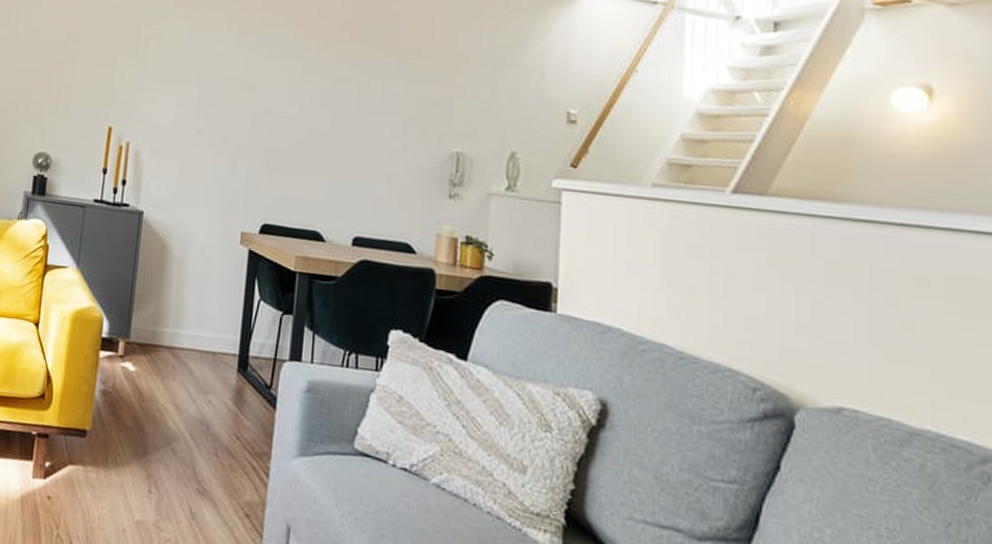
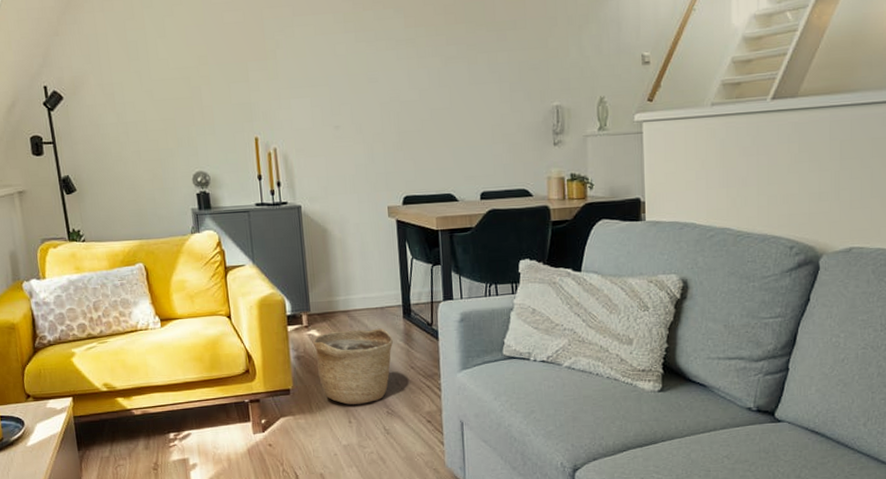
basket: none [123,369,221,472] -> present [312,328,394,405]

